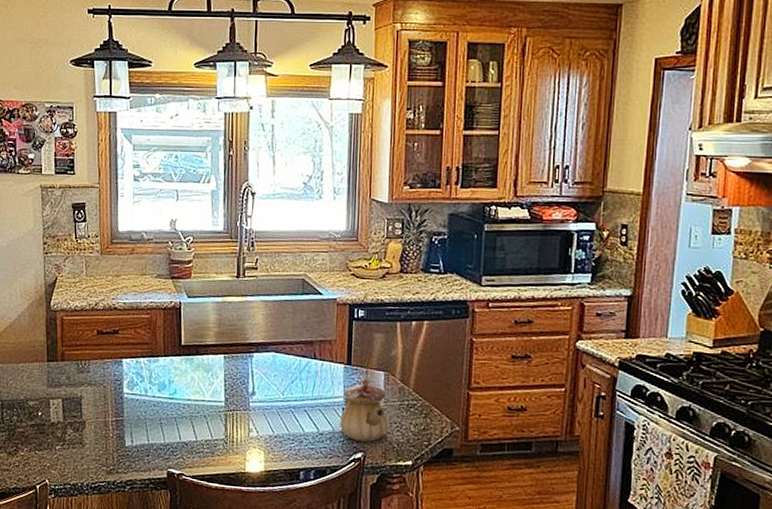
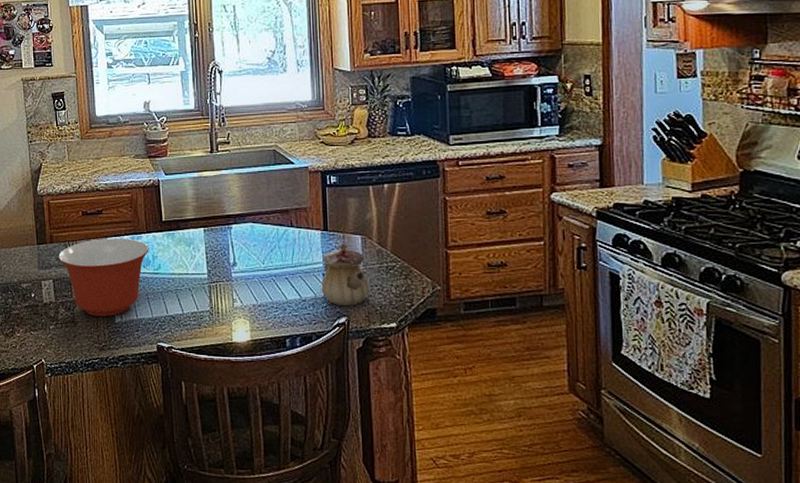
mixing bowl: none [69,359,166,440] -> present [58,238,149,317]

